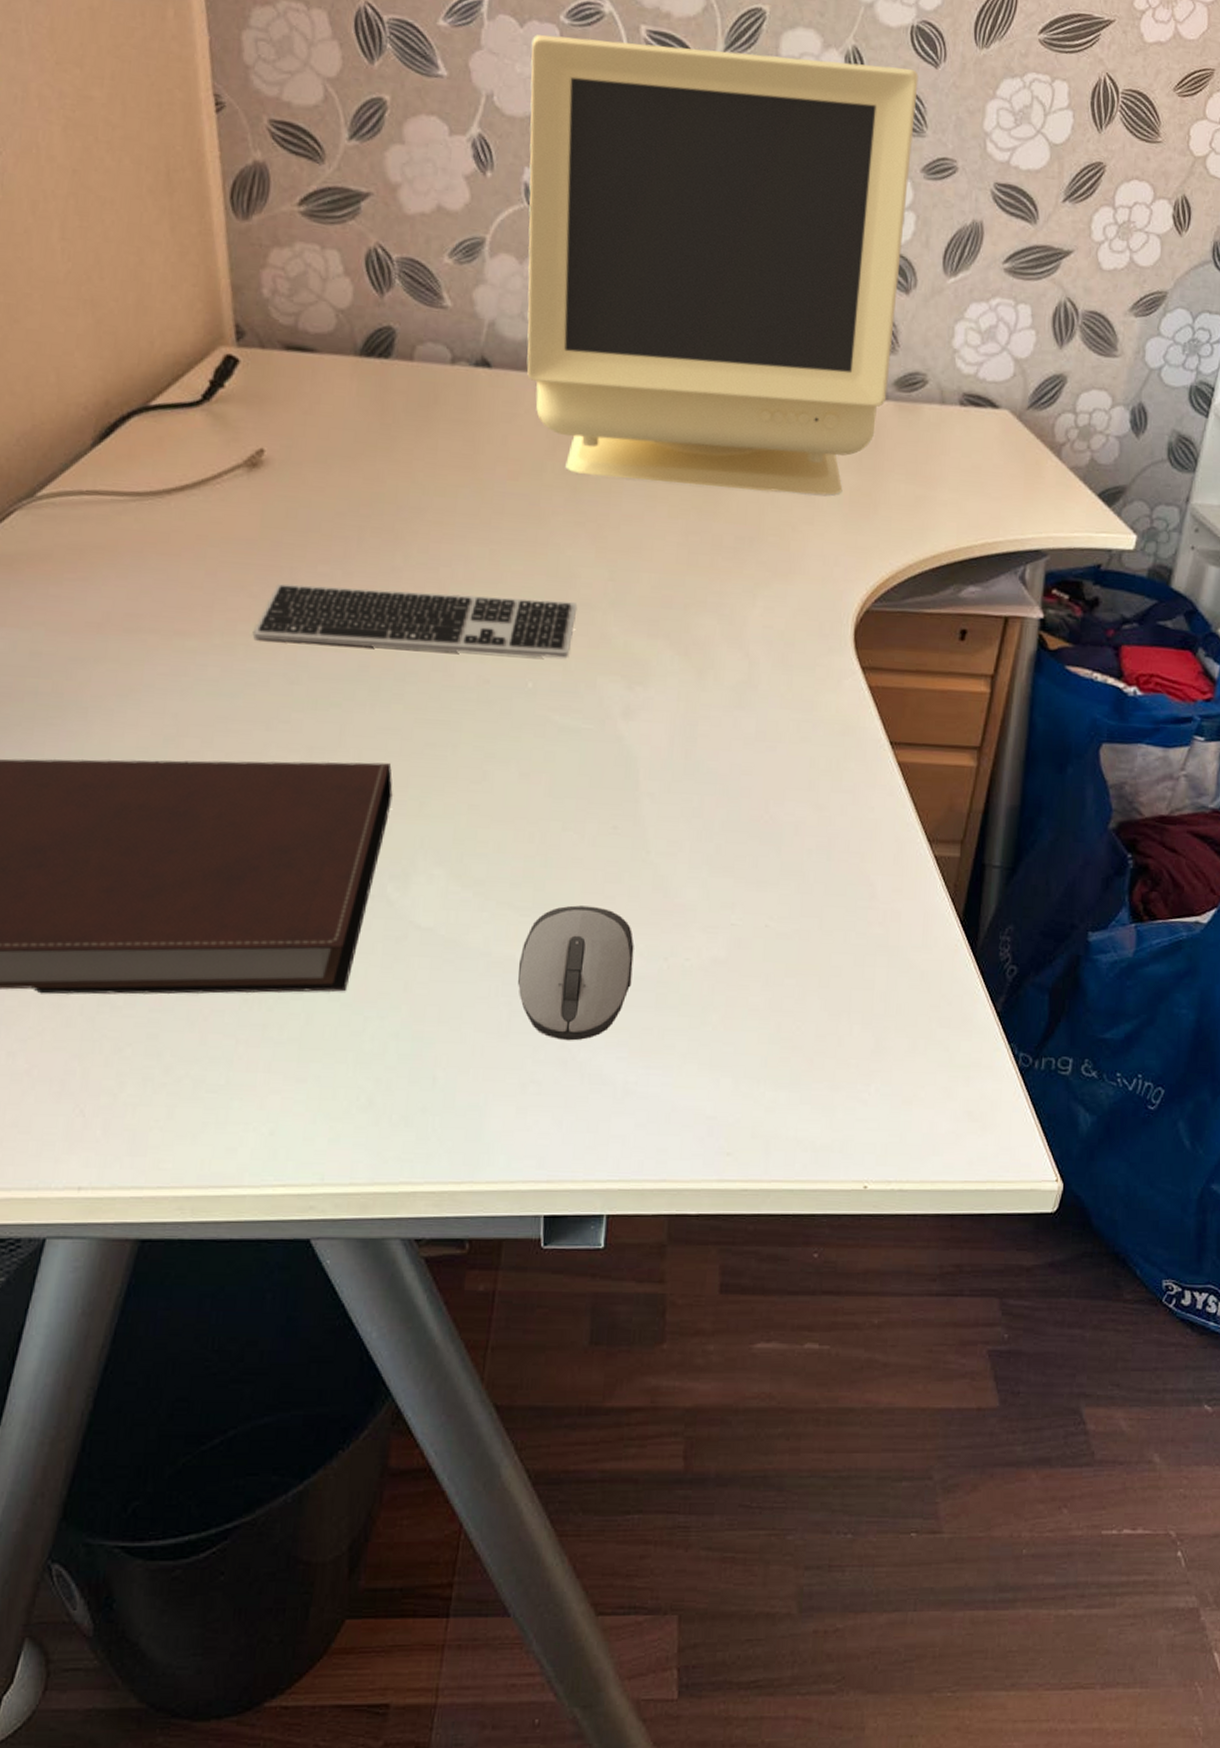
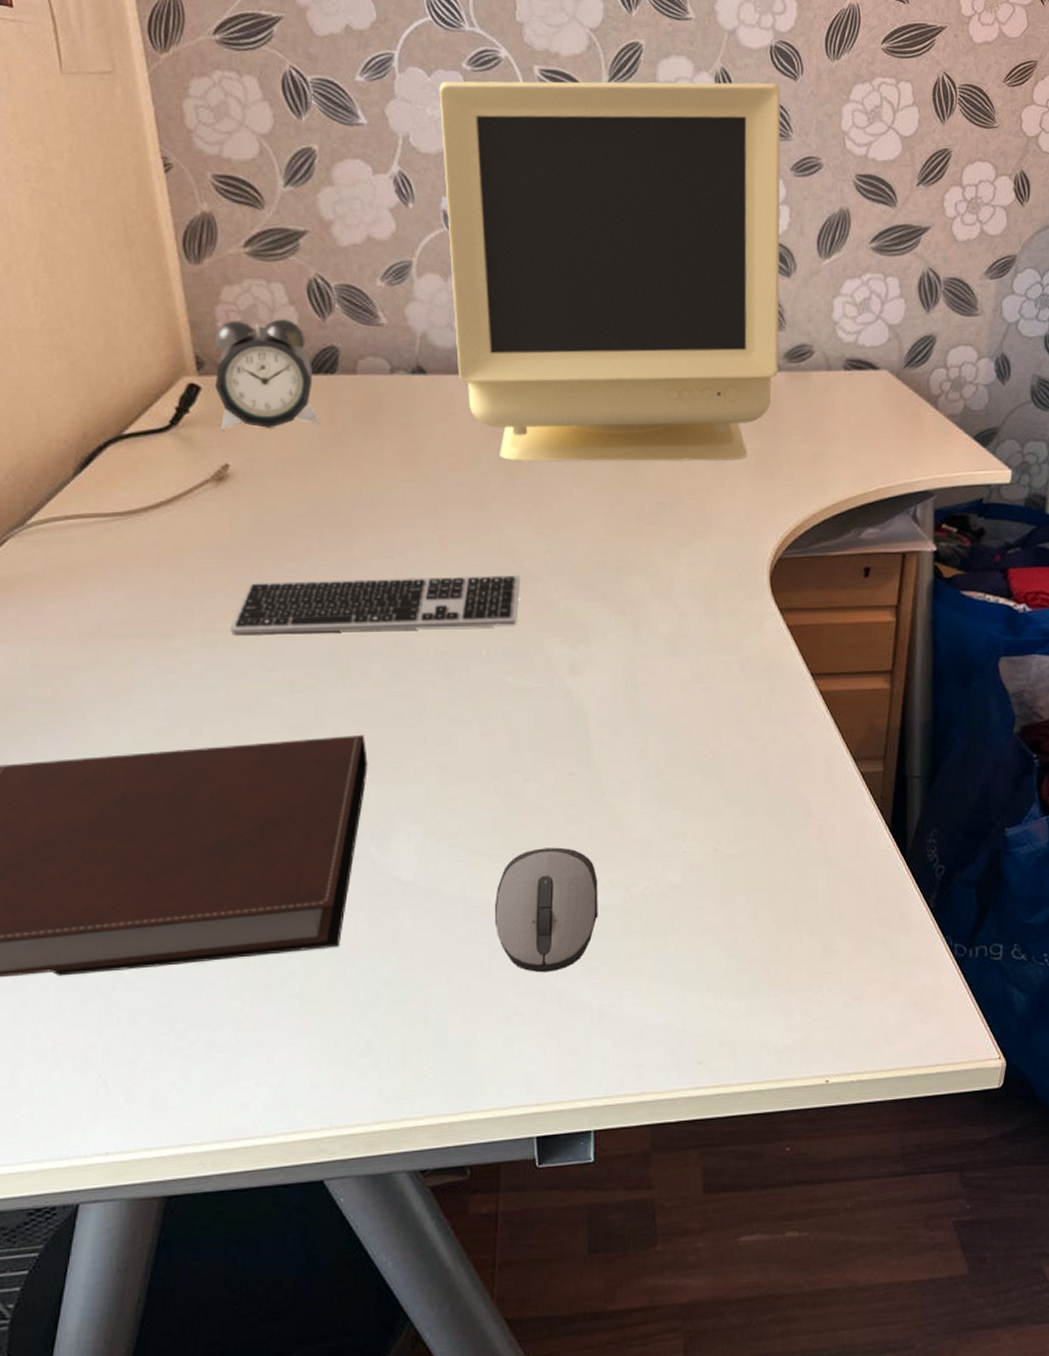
alarm clock: none [255,288,369,414] -> present [214,319,320,430]

